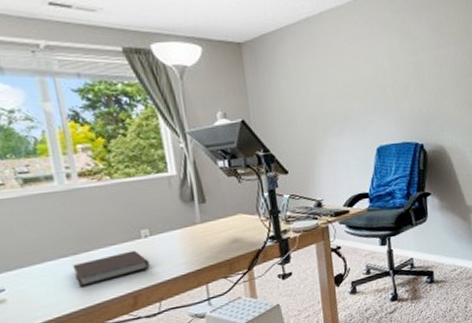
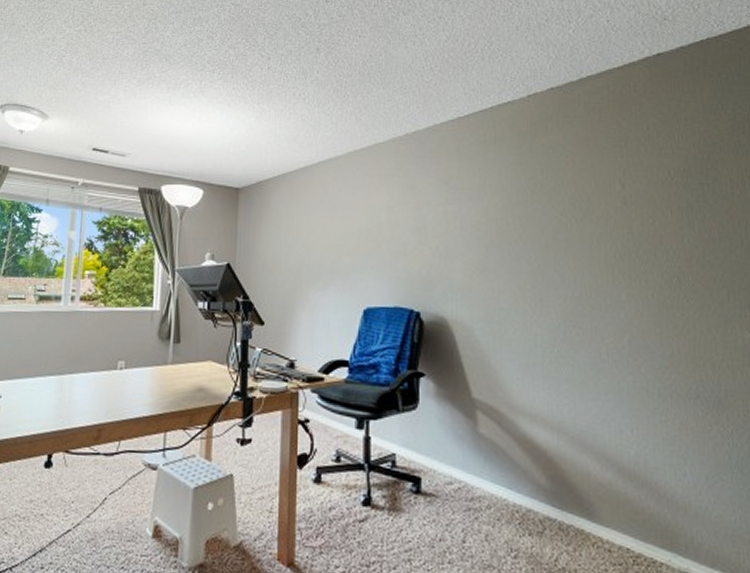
notebook: present [72,250,150,286] -> none [56,380,119,408]

